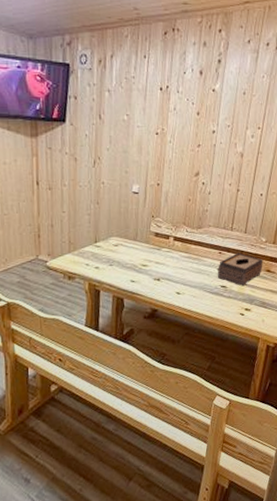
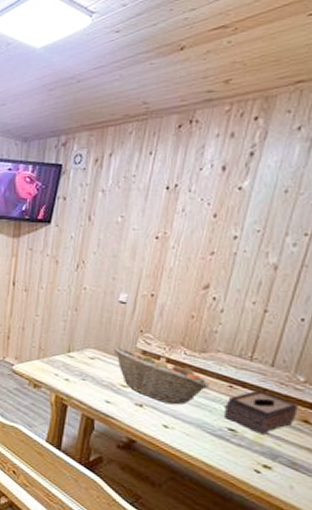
fruit basket: none [132,232,206,275] -> present [113,347,209,405]

